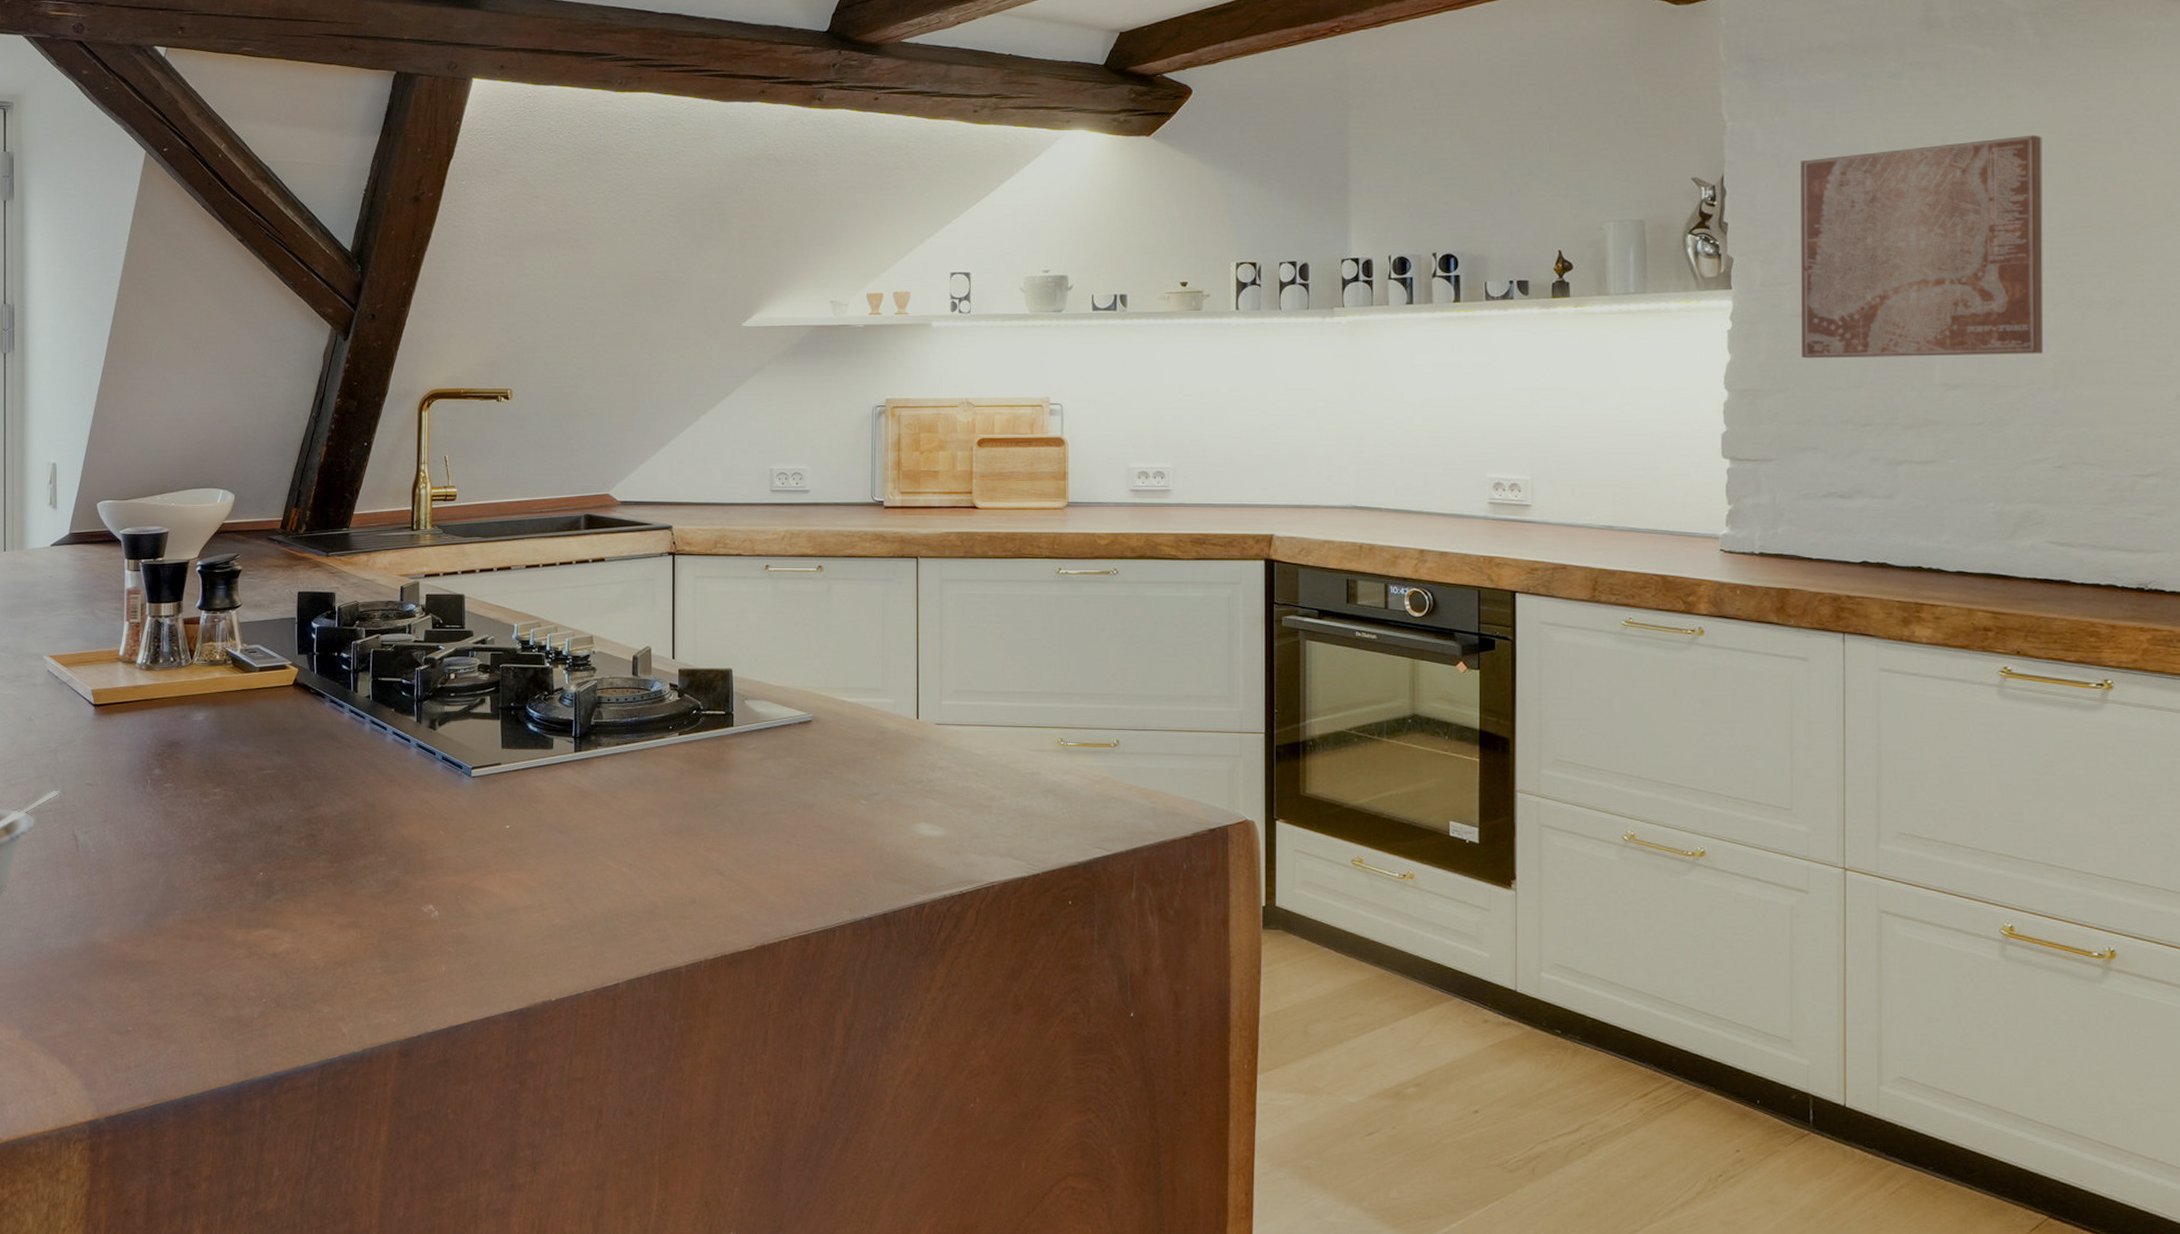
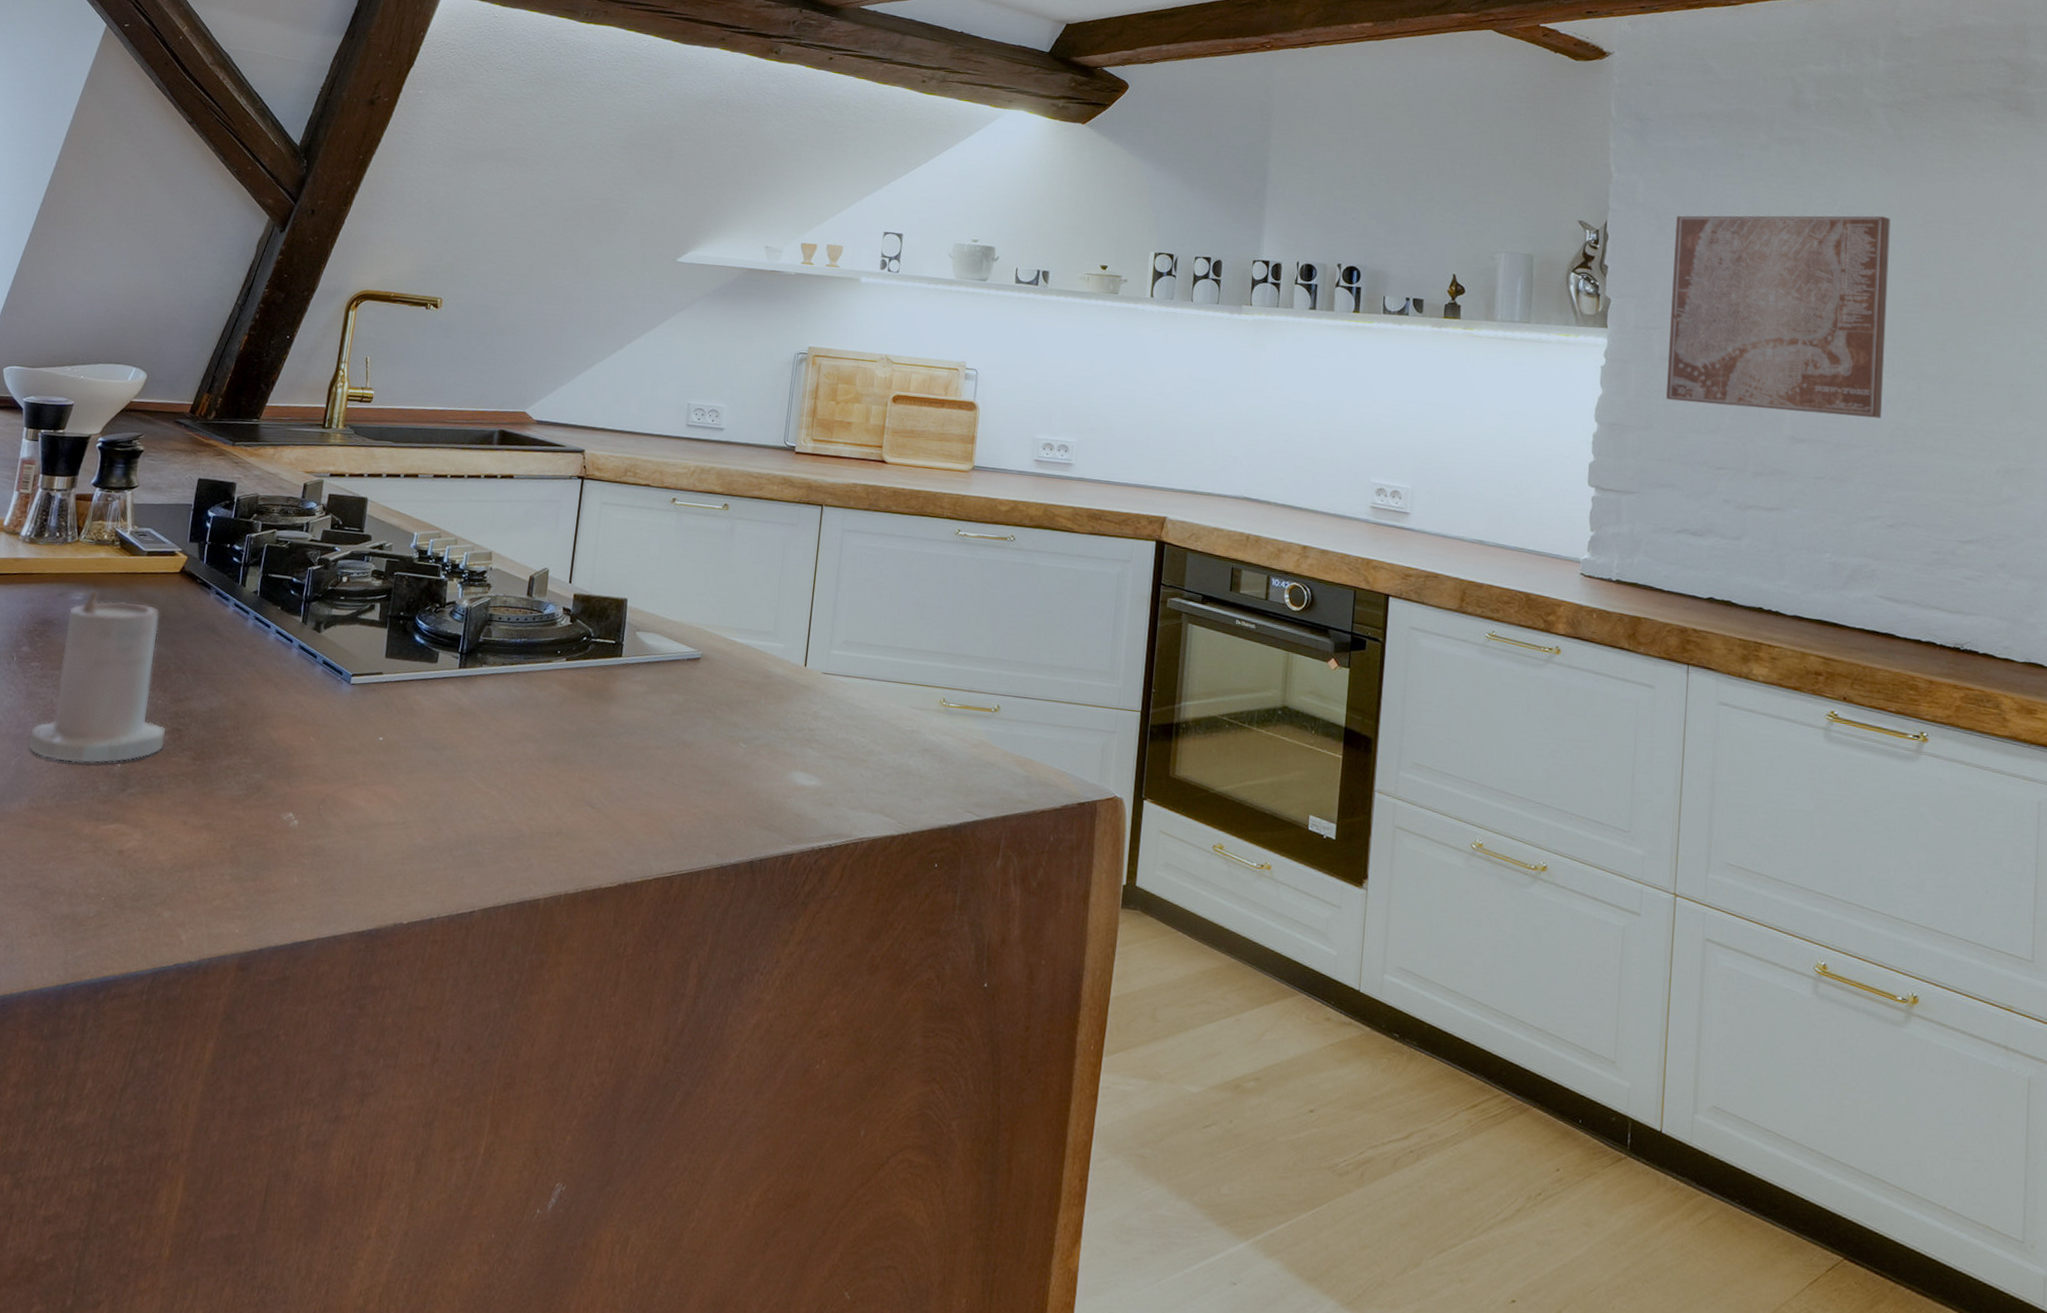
candle: none [172,708,302,875] -> present [27,589,167,764]

